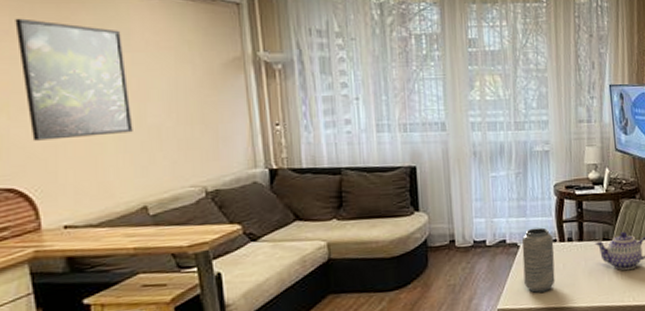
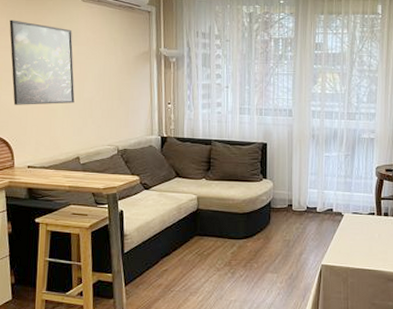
vase: present [521,227,555,293] -> none [345,202,372,255]

